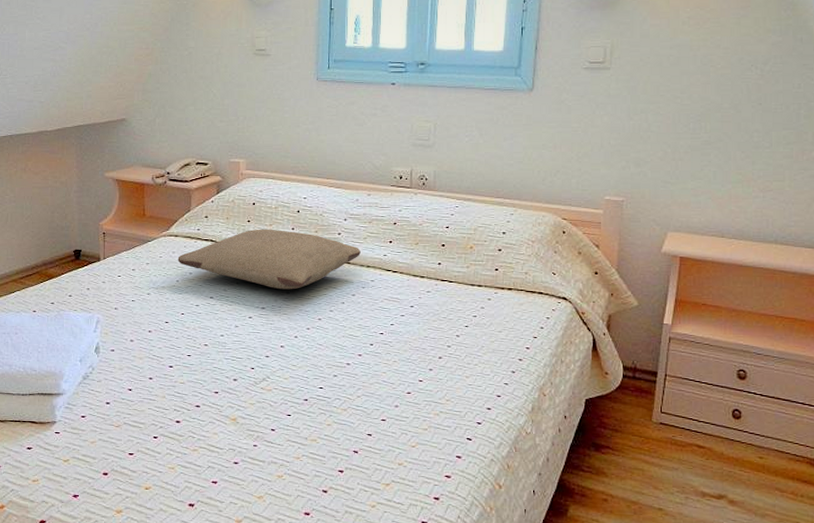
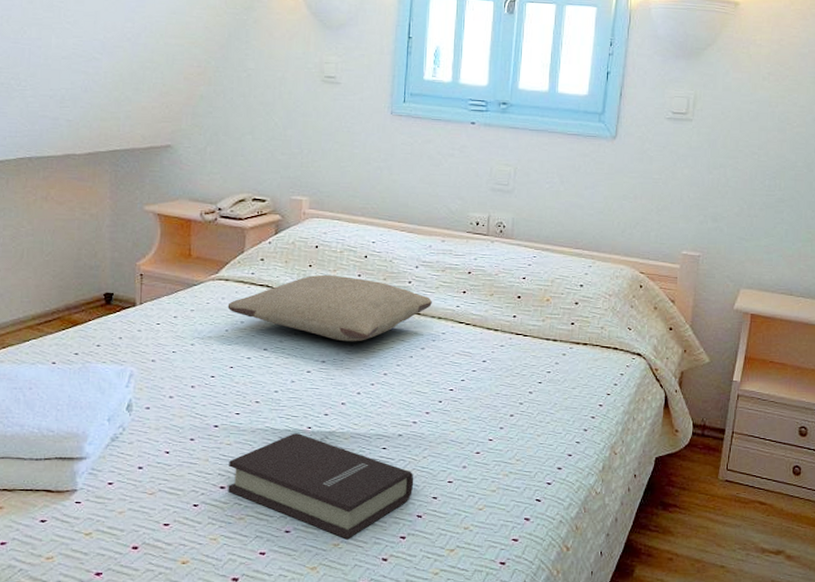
book: none [183,373,350,472] -> present [228,433,414,540]

